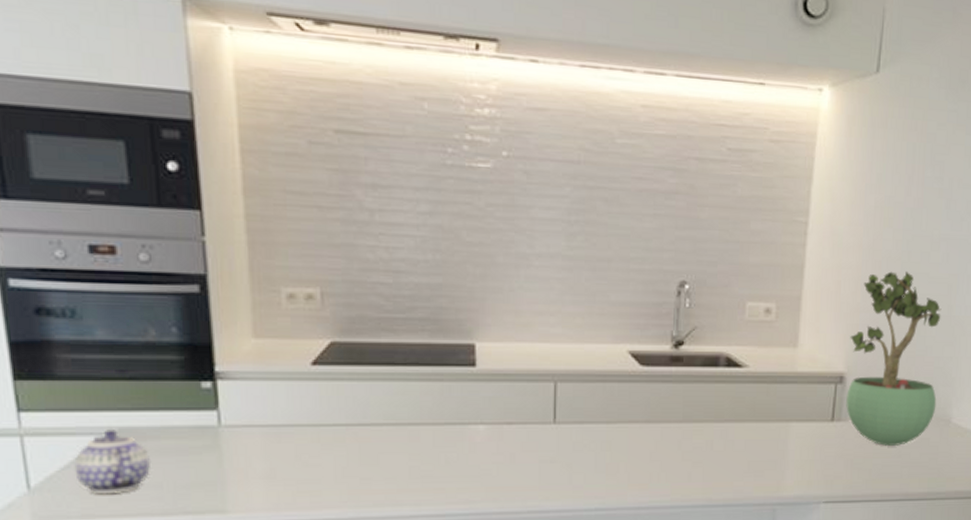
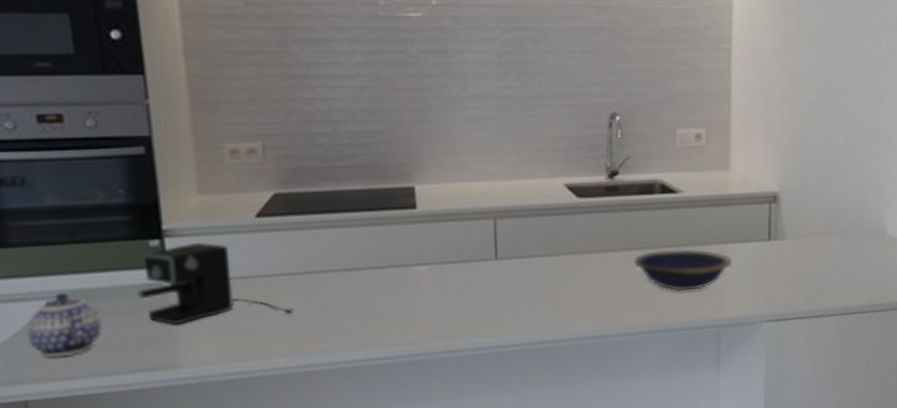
coffee maker: none [188,386,346,470] -> present [137,242,294,326]
bowl: none [694,425,794,467] -> present [634,249,733,292]
potted plant: present [846,271,942,446] -> none [780,90,870,261]

